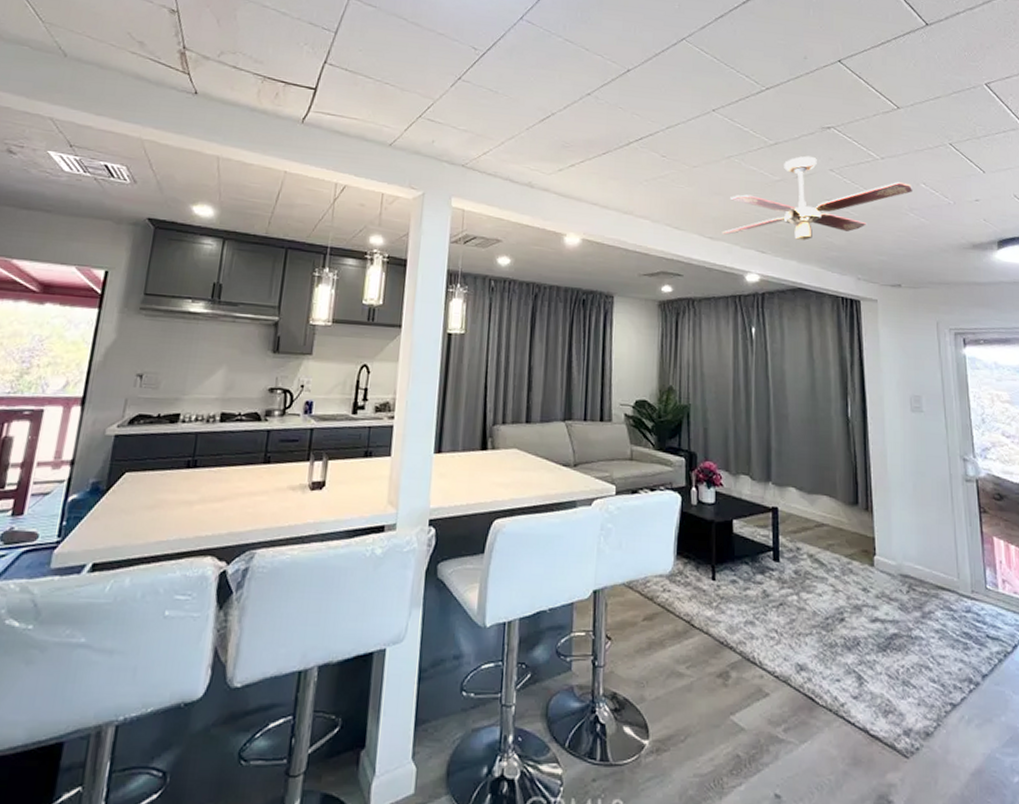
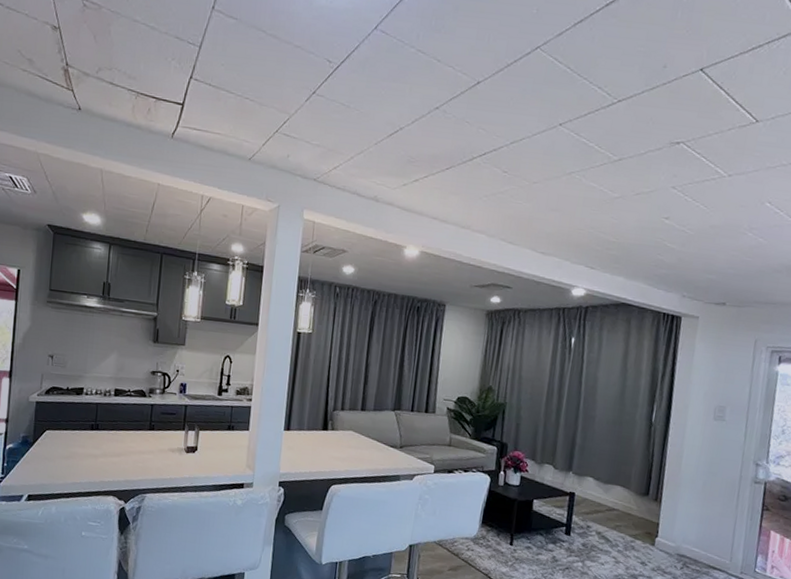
ceiling fan: present [721,155,913,240] -> none [553,172,757,258]

